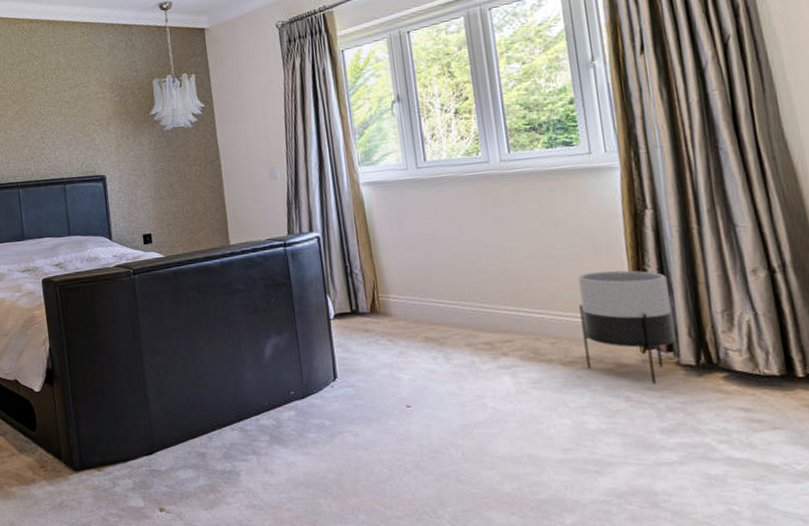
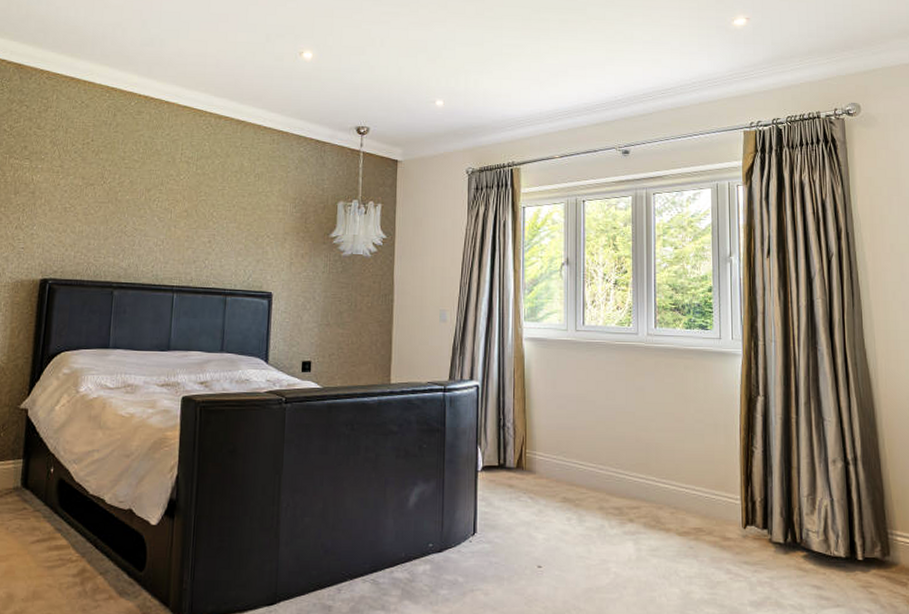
planter: present [578,270,676,384] -> none [698,449,771,559]

